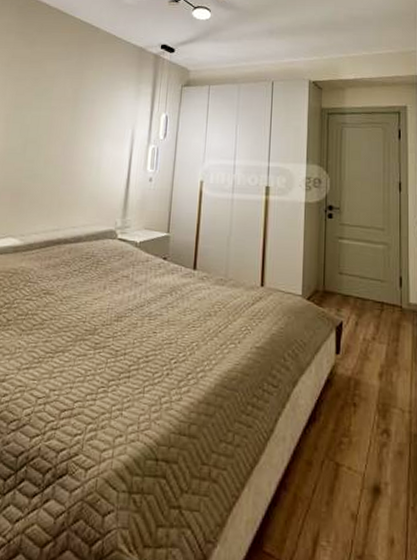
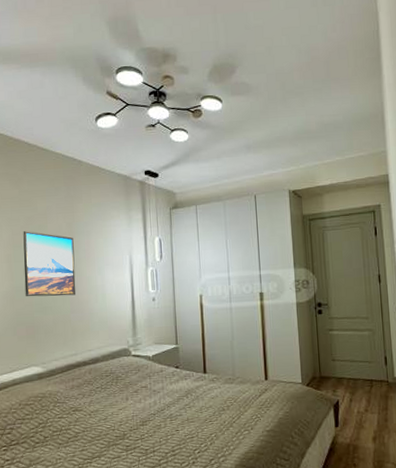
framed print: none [17,92,77,165] -> present [23,231,76,297]

